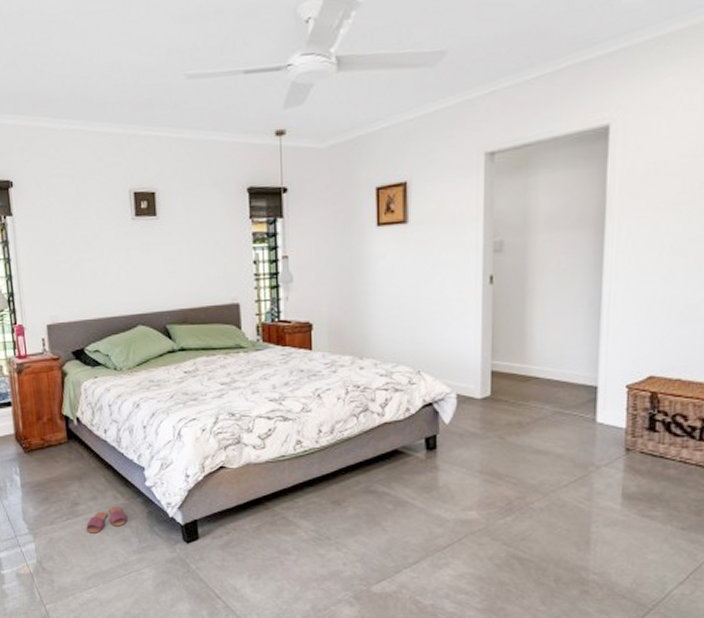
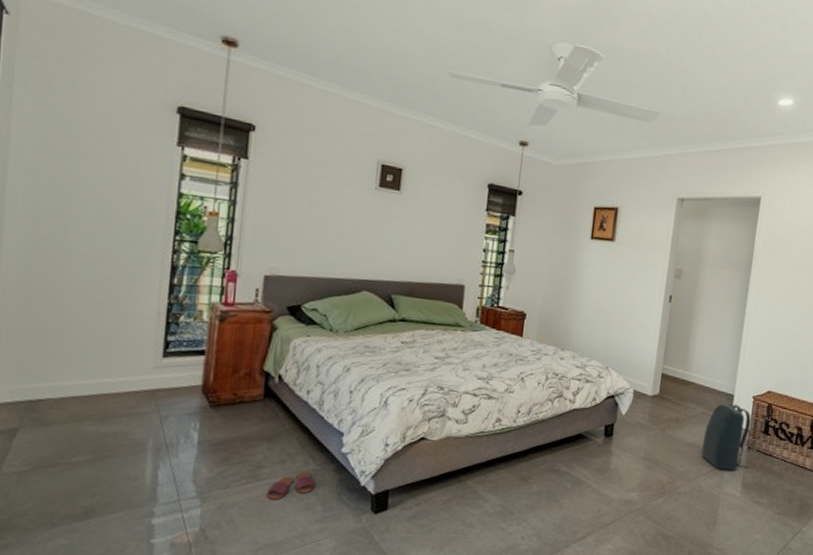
backpack: none [557,398,630,479] -> present [701,404,752,470]

